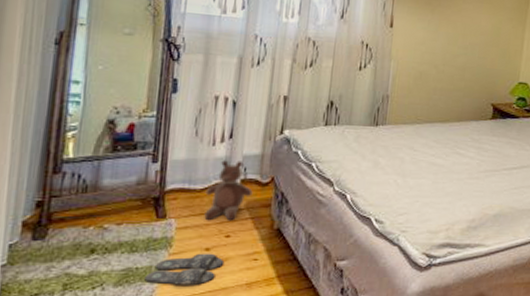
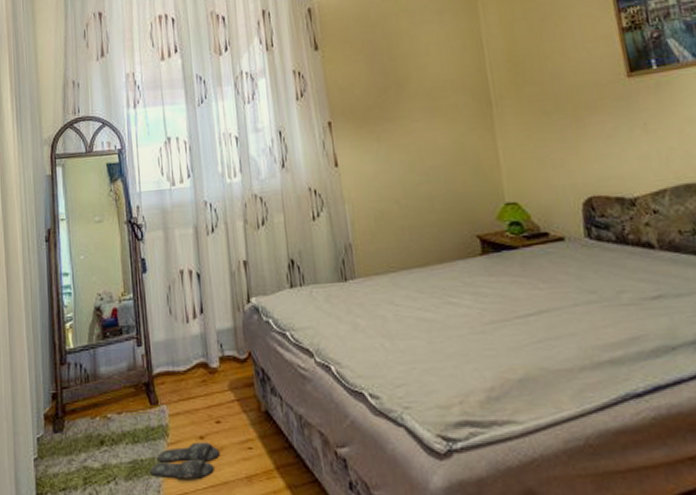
teddy bear: present [204,160,253,221] -> none [188,337,234,405]

